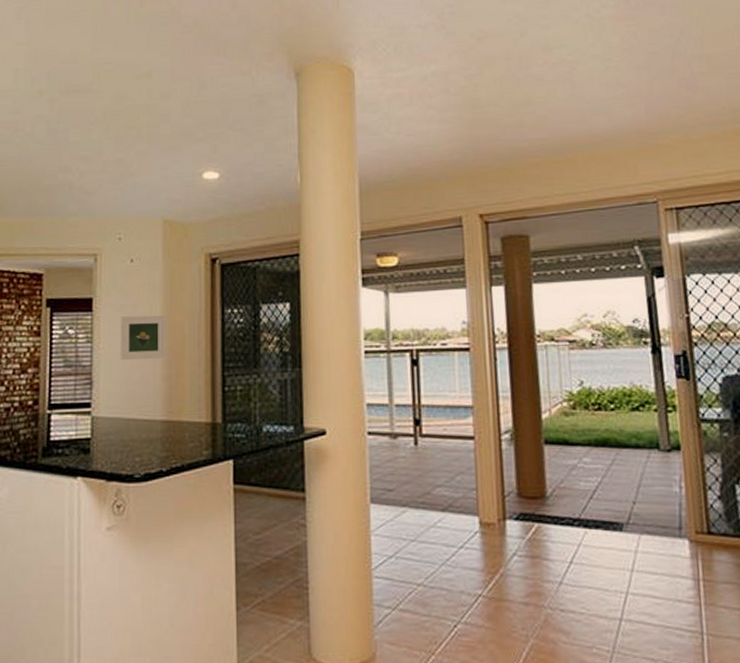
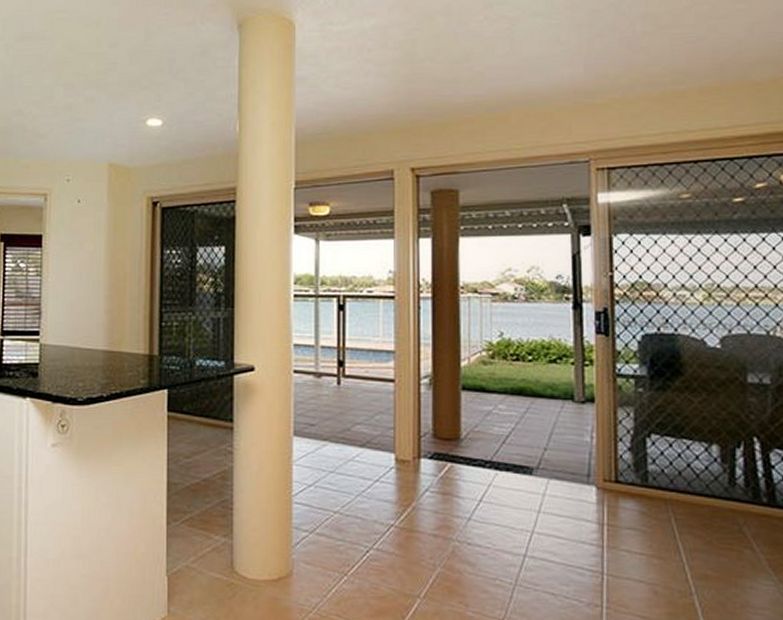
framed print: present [121,315,167,360] -> none [67,253,110,293]

